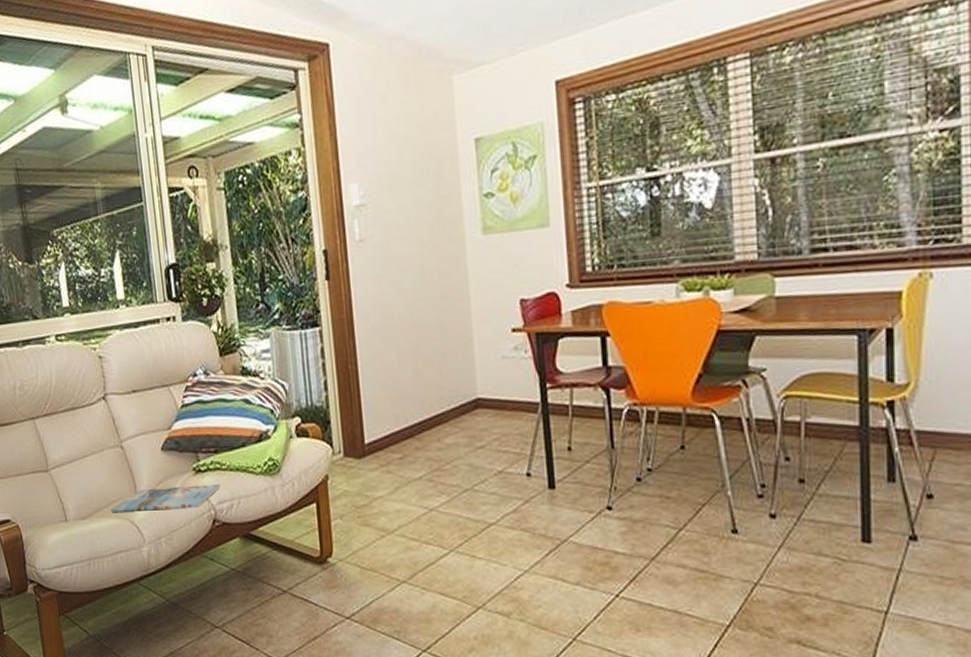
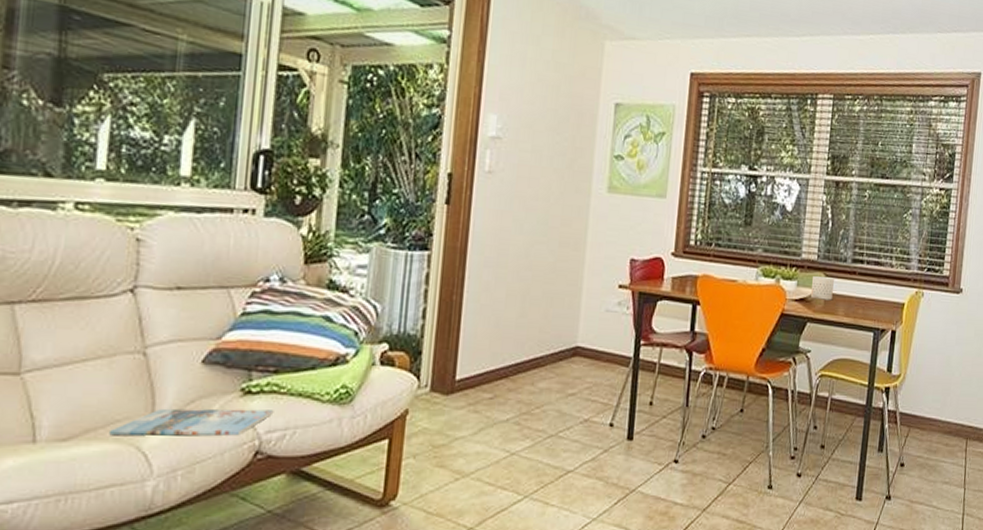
mug: none [753,277,789,307] -> present [810,276,835,301]

